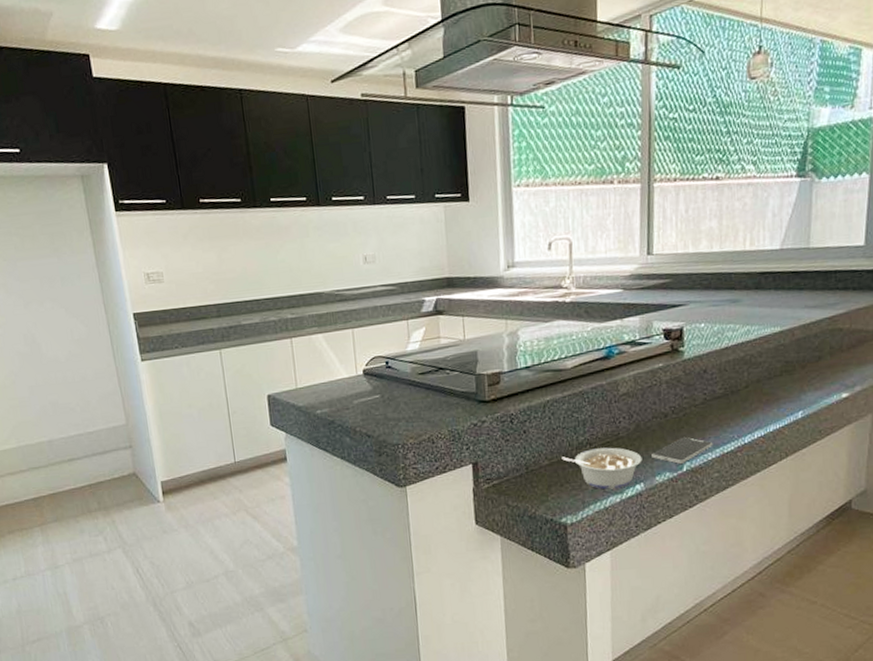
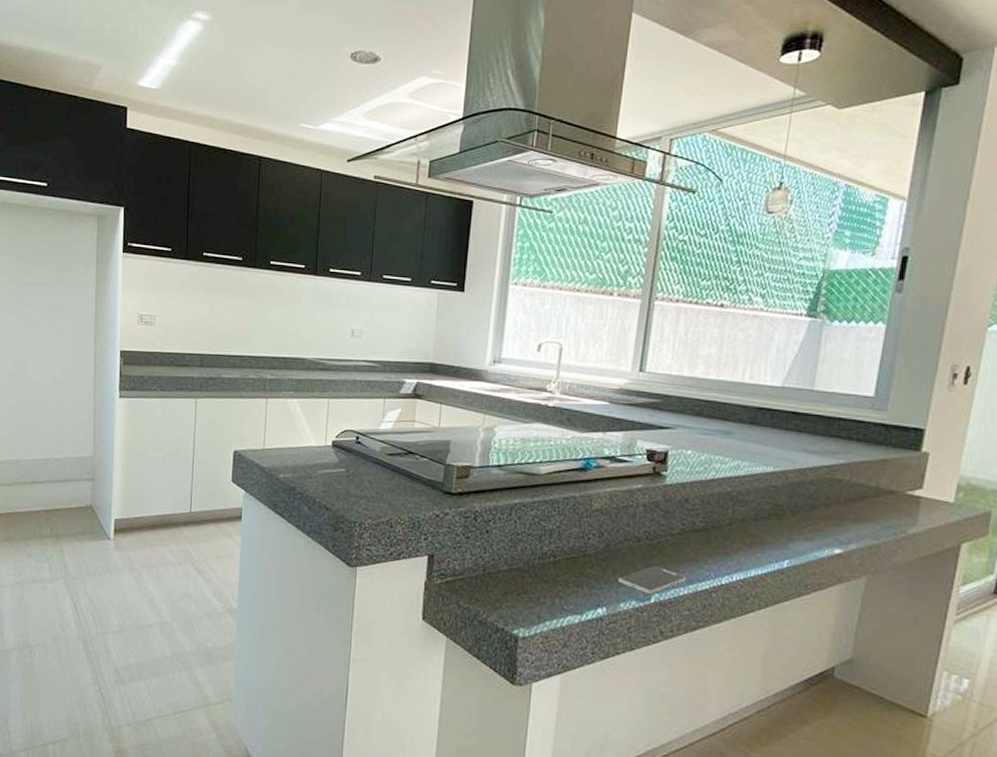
legume: present [561,447,642,490] -> none [522,561,608,609]

